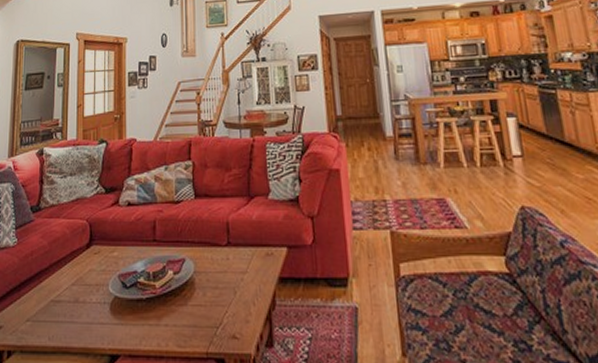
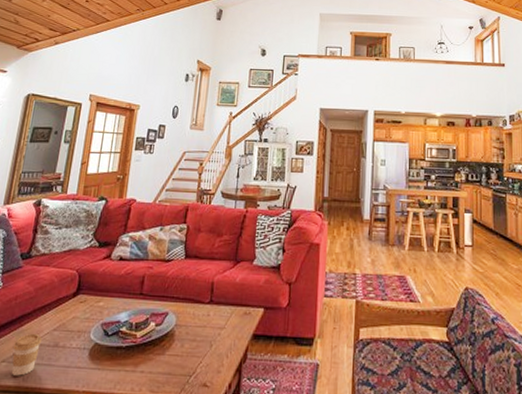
coffee cup: none [34,289,62,335] -> present [11,333,43,376]

